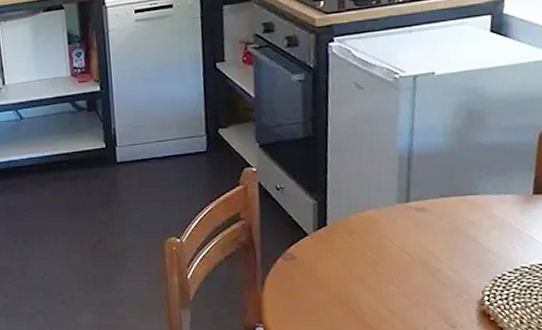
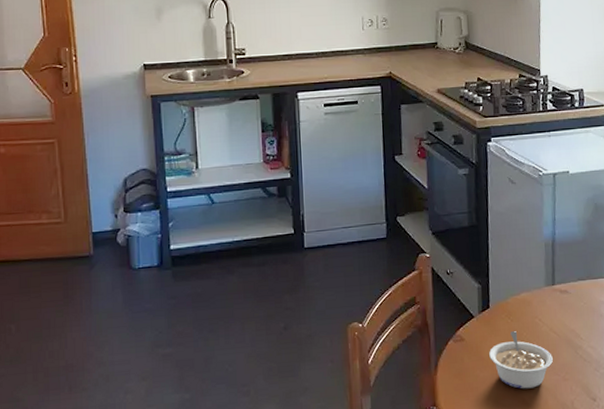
legume: none [325,251,403,312] -> present [489,331,553,389]

